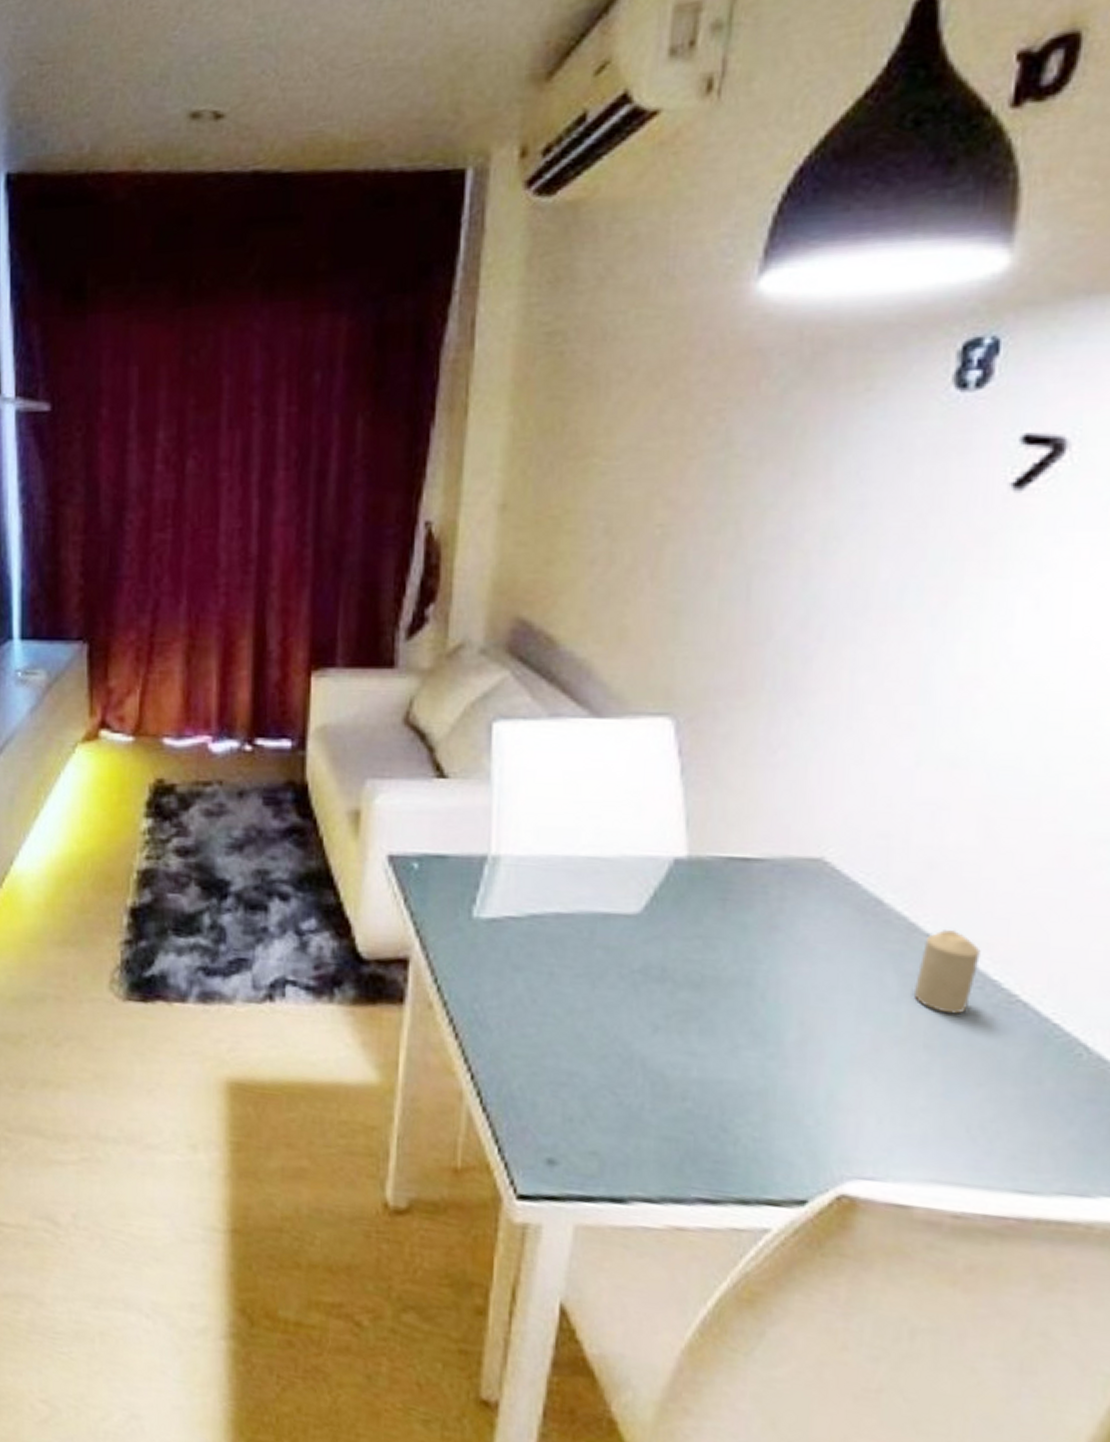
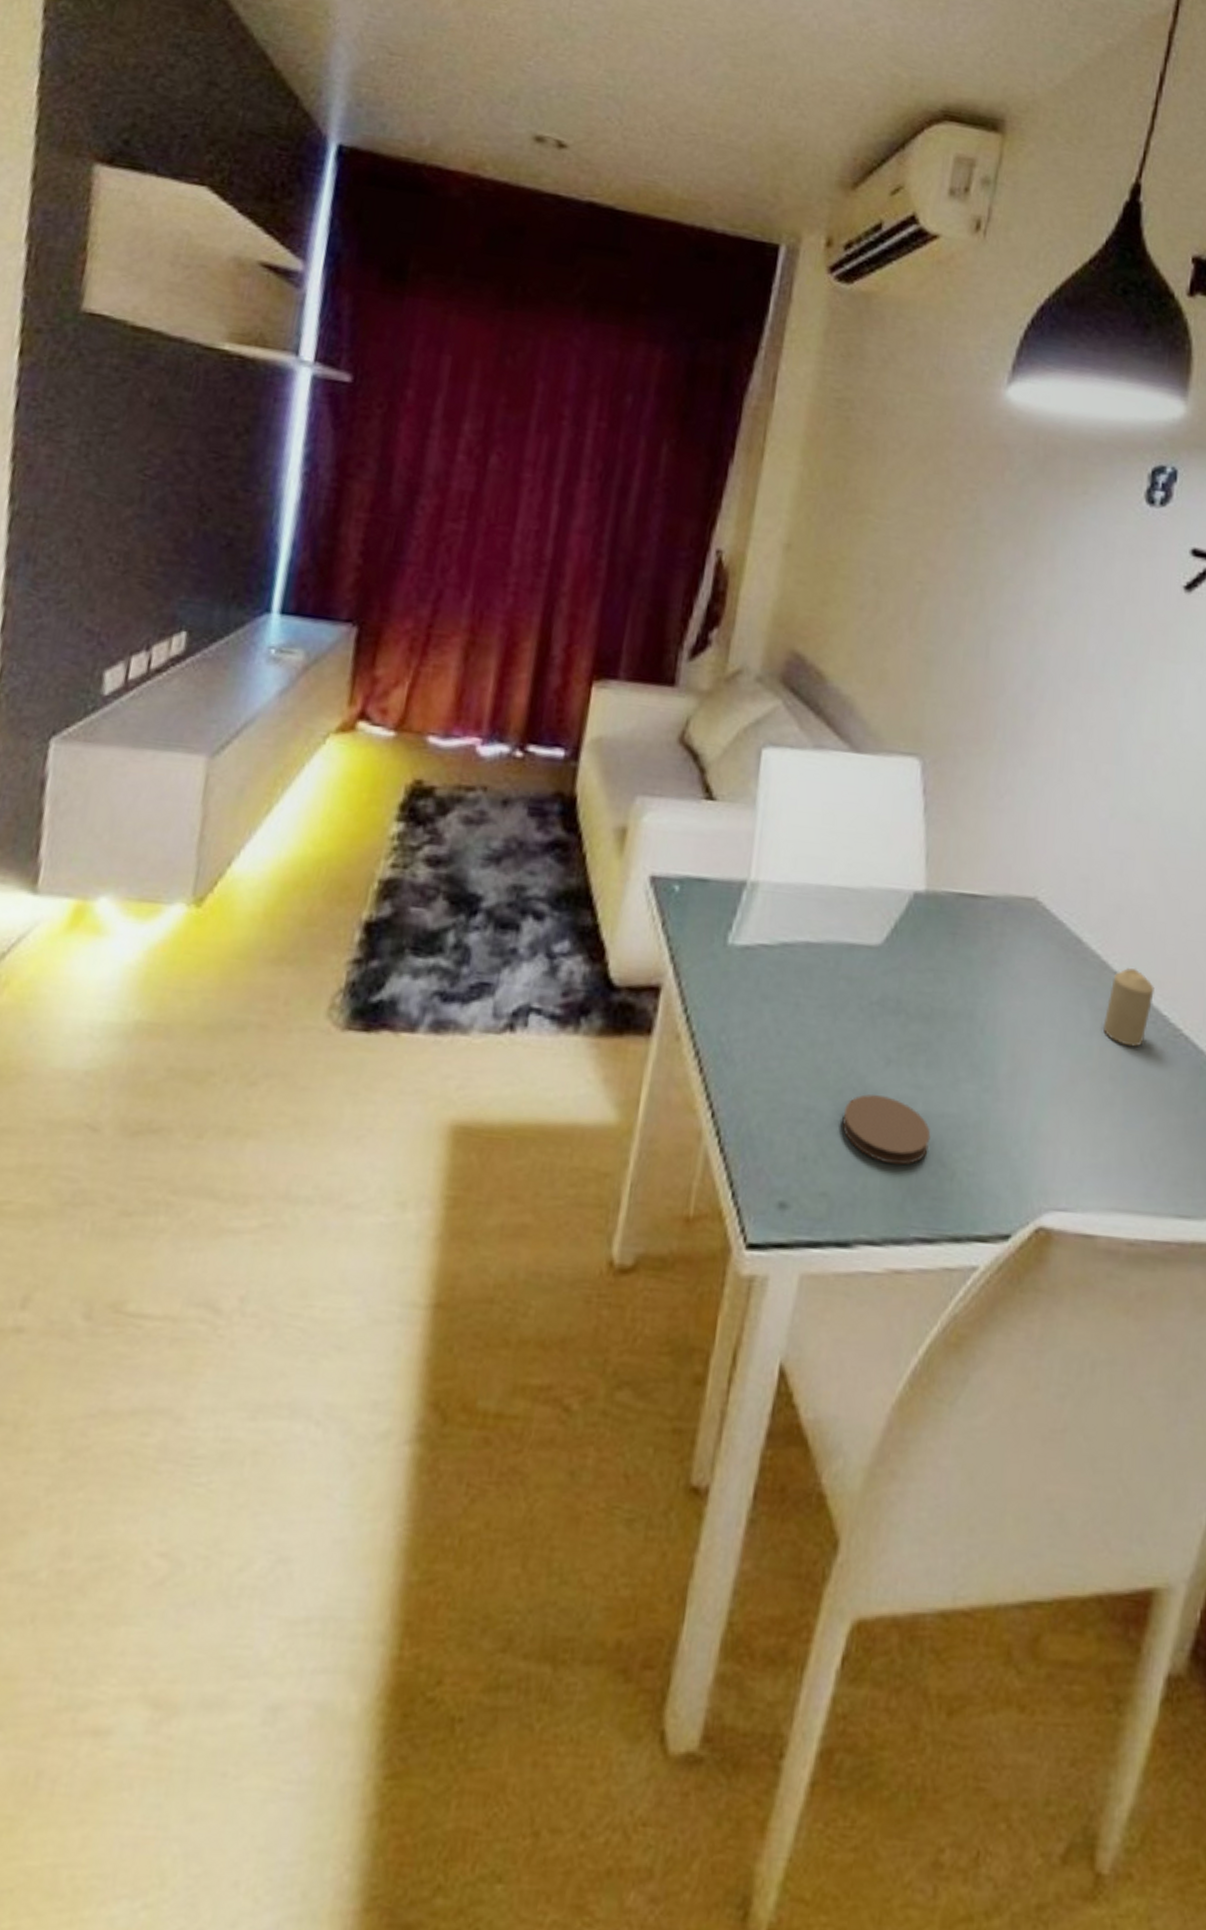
coaster: none [609,1060,709,1129] -> present [842,1094,931,1165]

